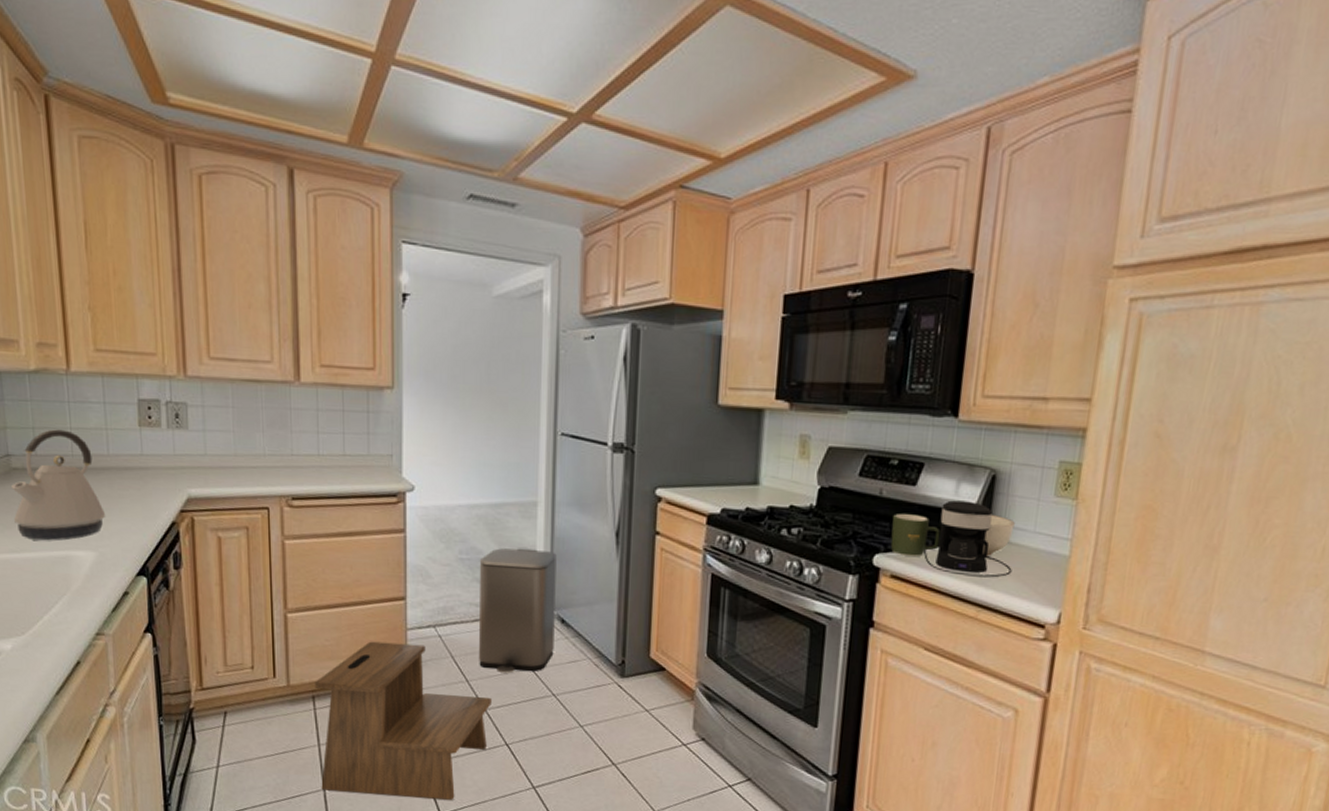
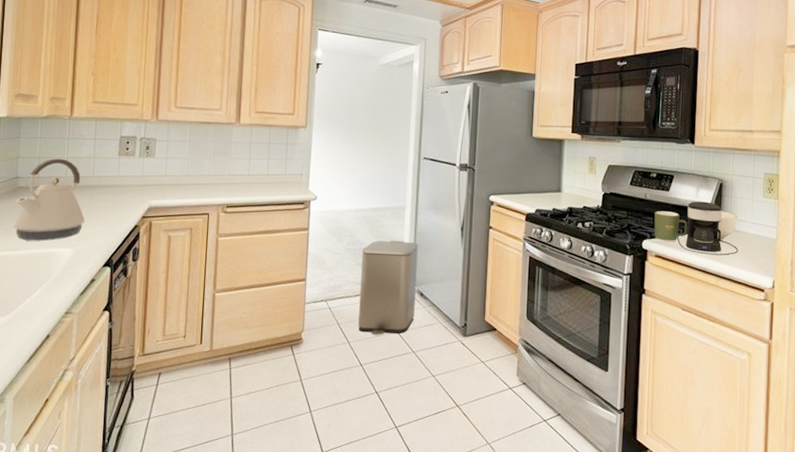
step stool: present [314,641,492,800] -> none [230,313,367,440]

